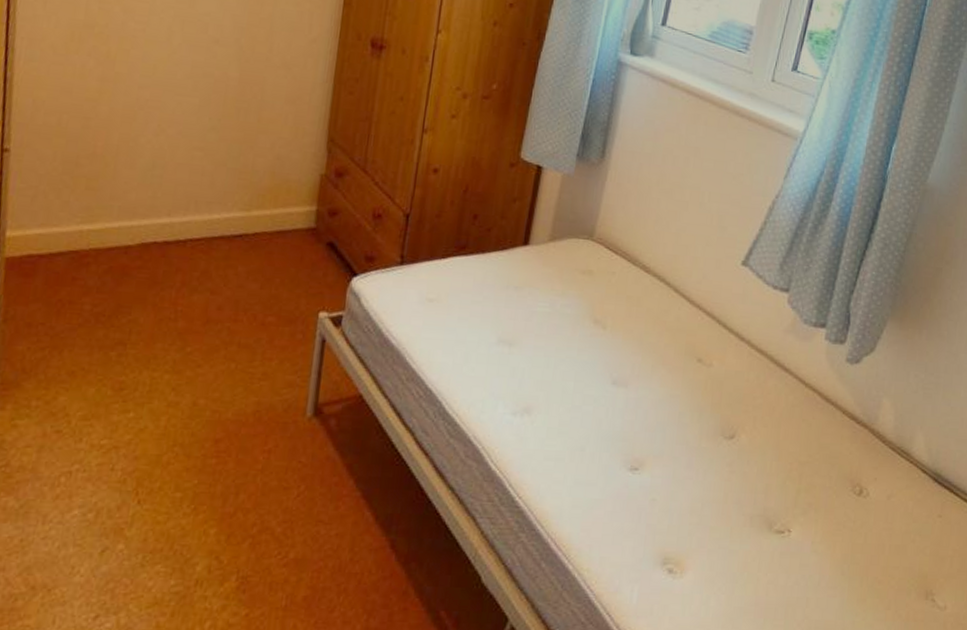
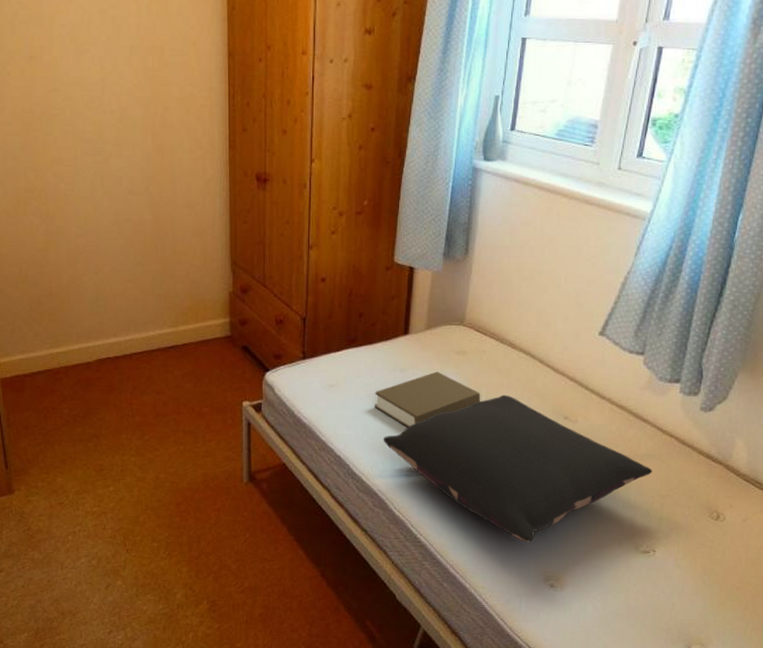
book: none [479,292,606,360] -> present [374,371,481,428]
pillow: none [485,326,792,514] -> present [383,394,653,542]

